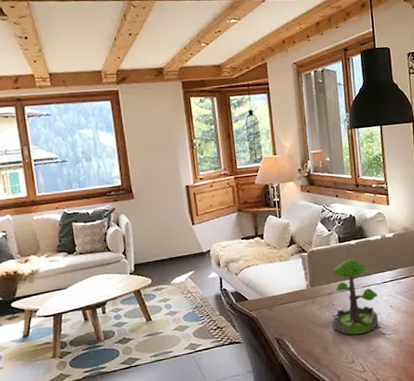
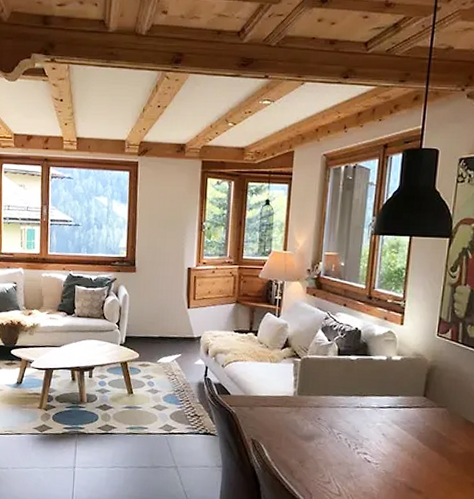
plant: present [331,259,379,335] -> none [313,374,370,456]

